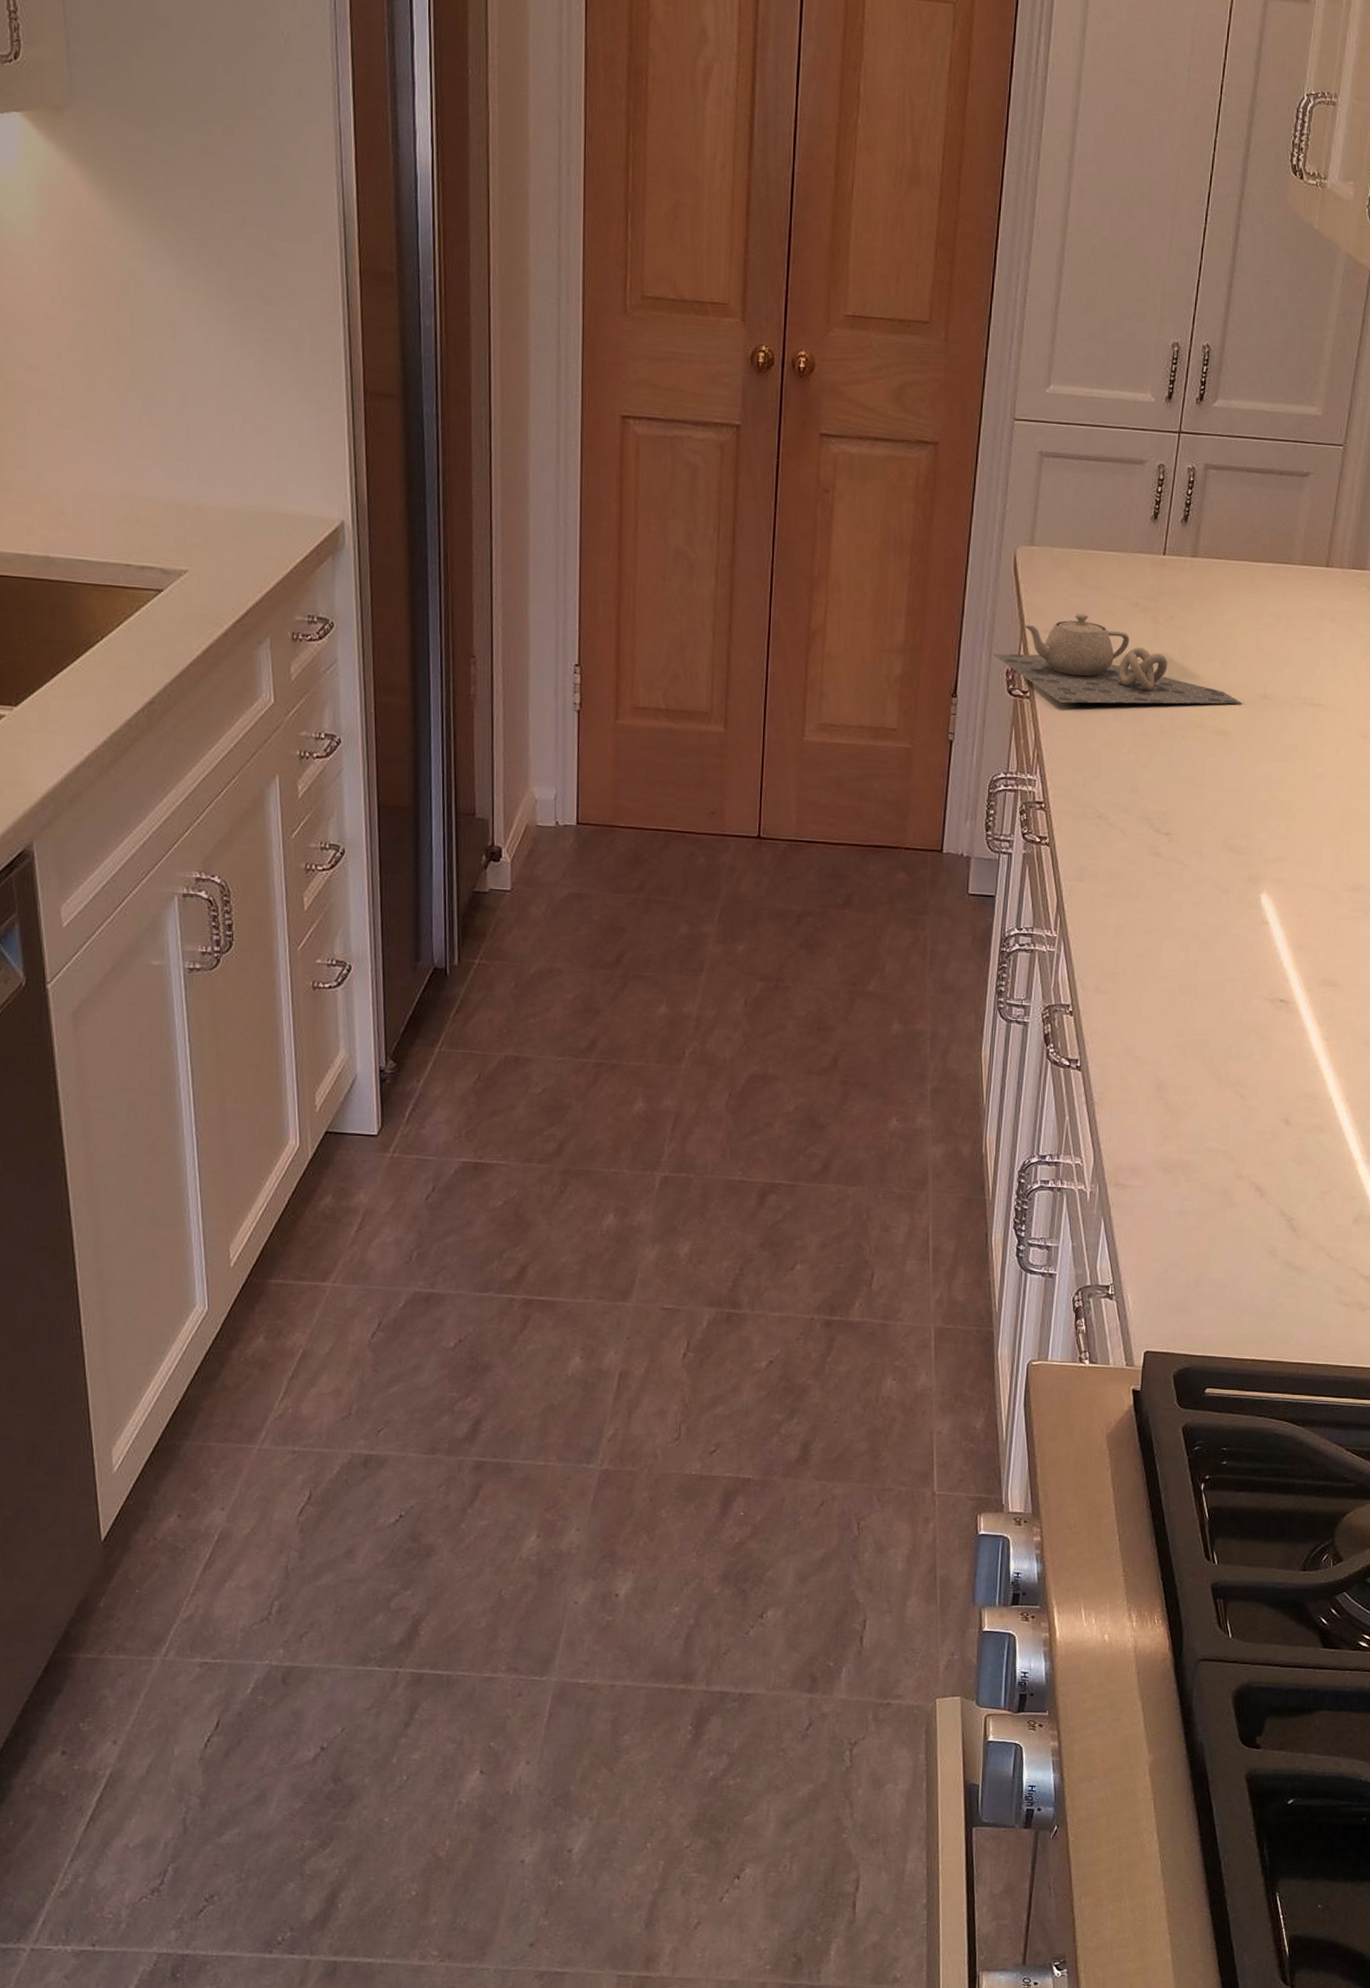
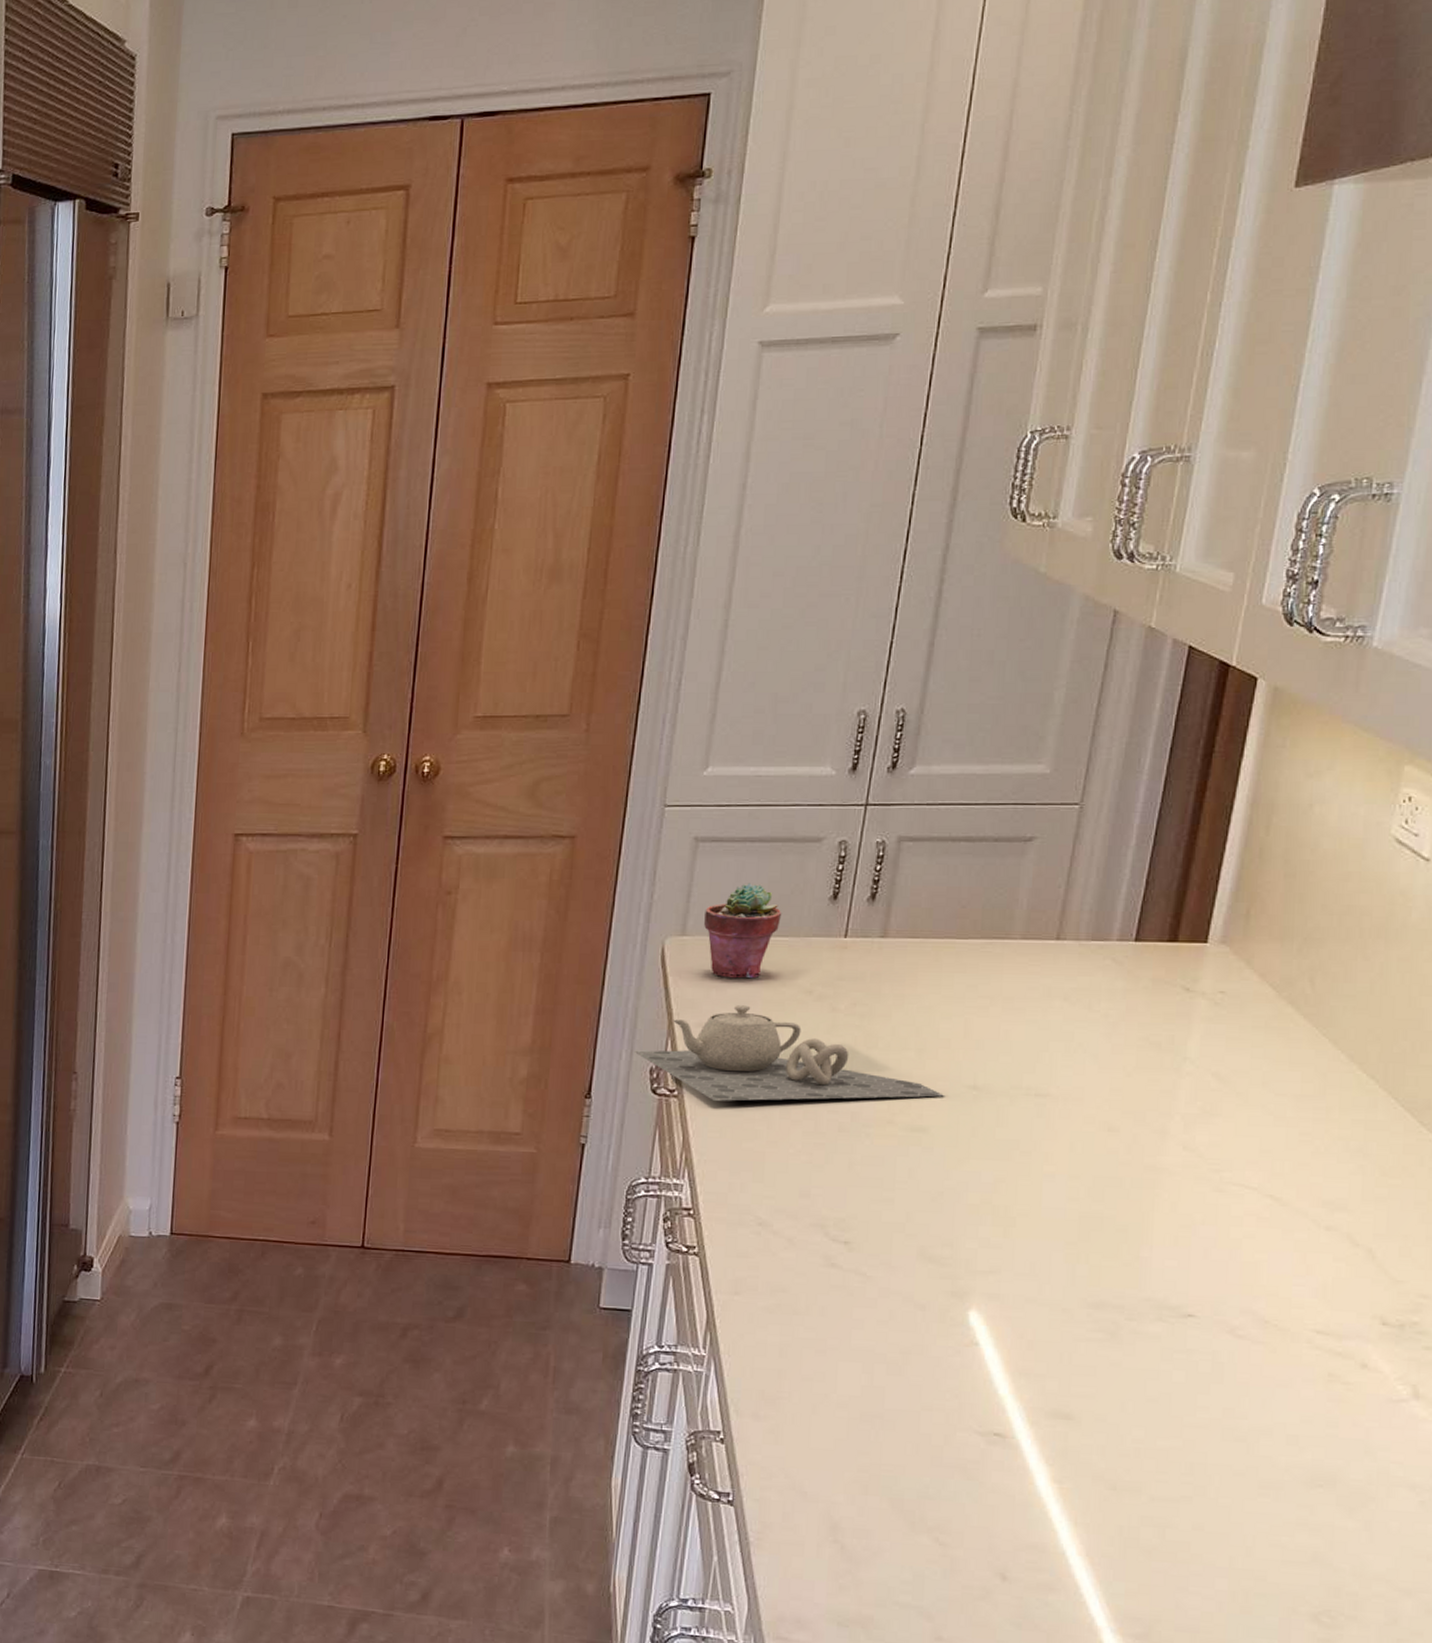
potted succulent: none [1049,499,1113,589] -> present [704,883,782,979]

